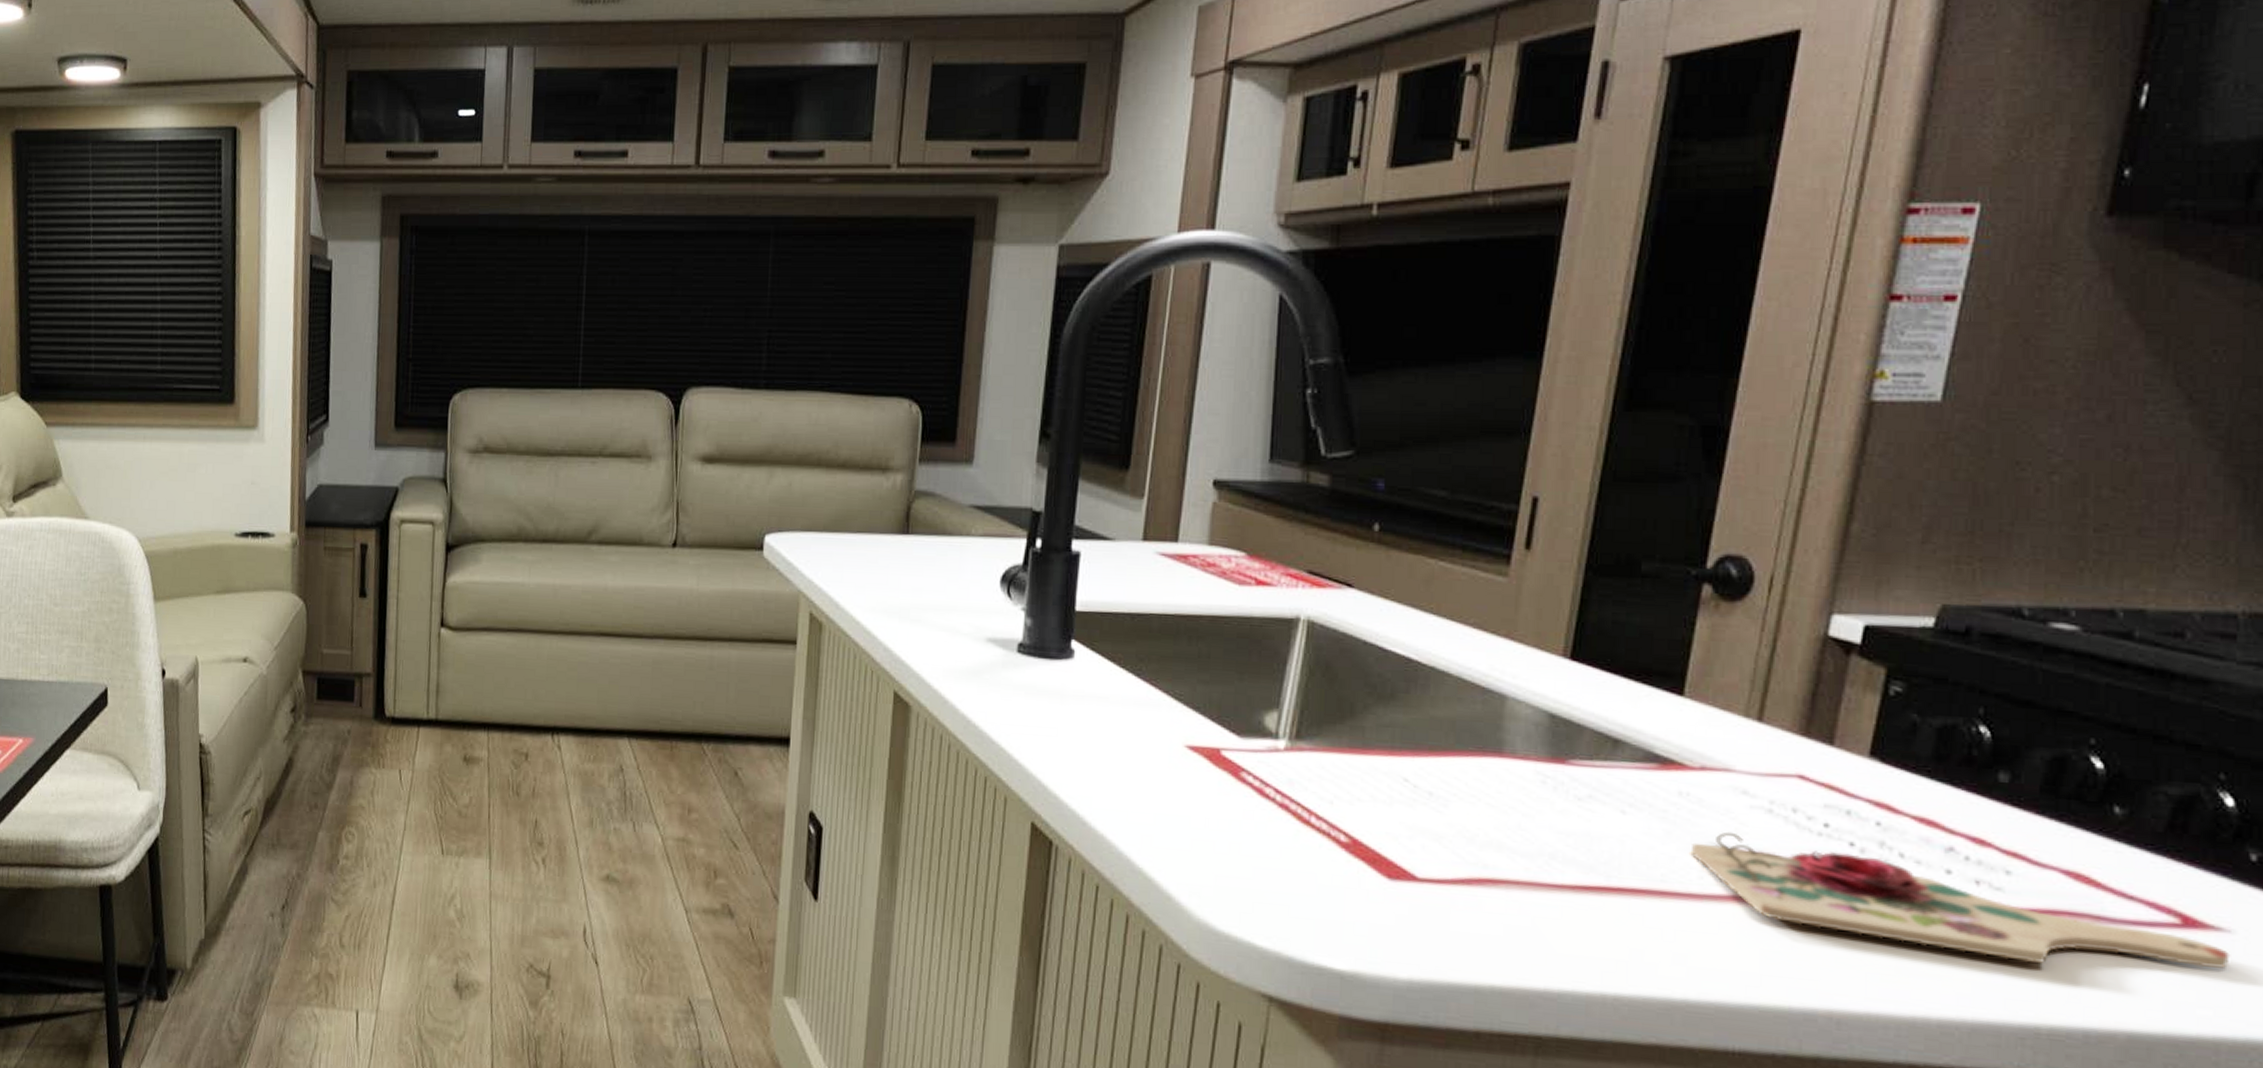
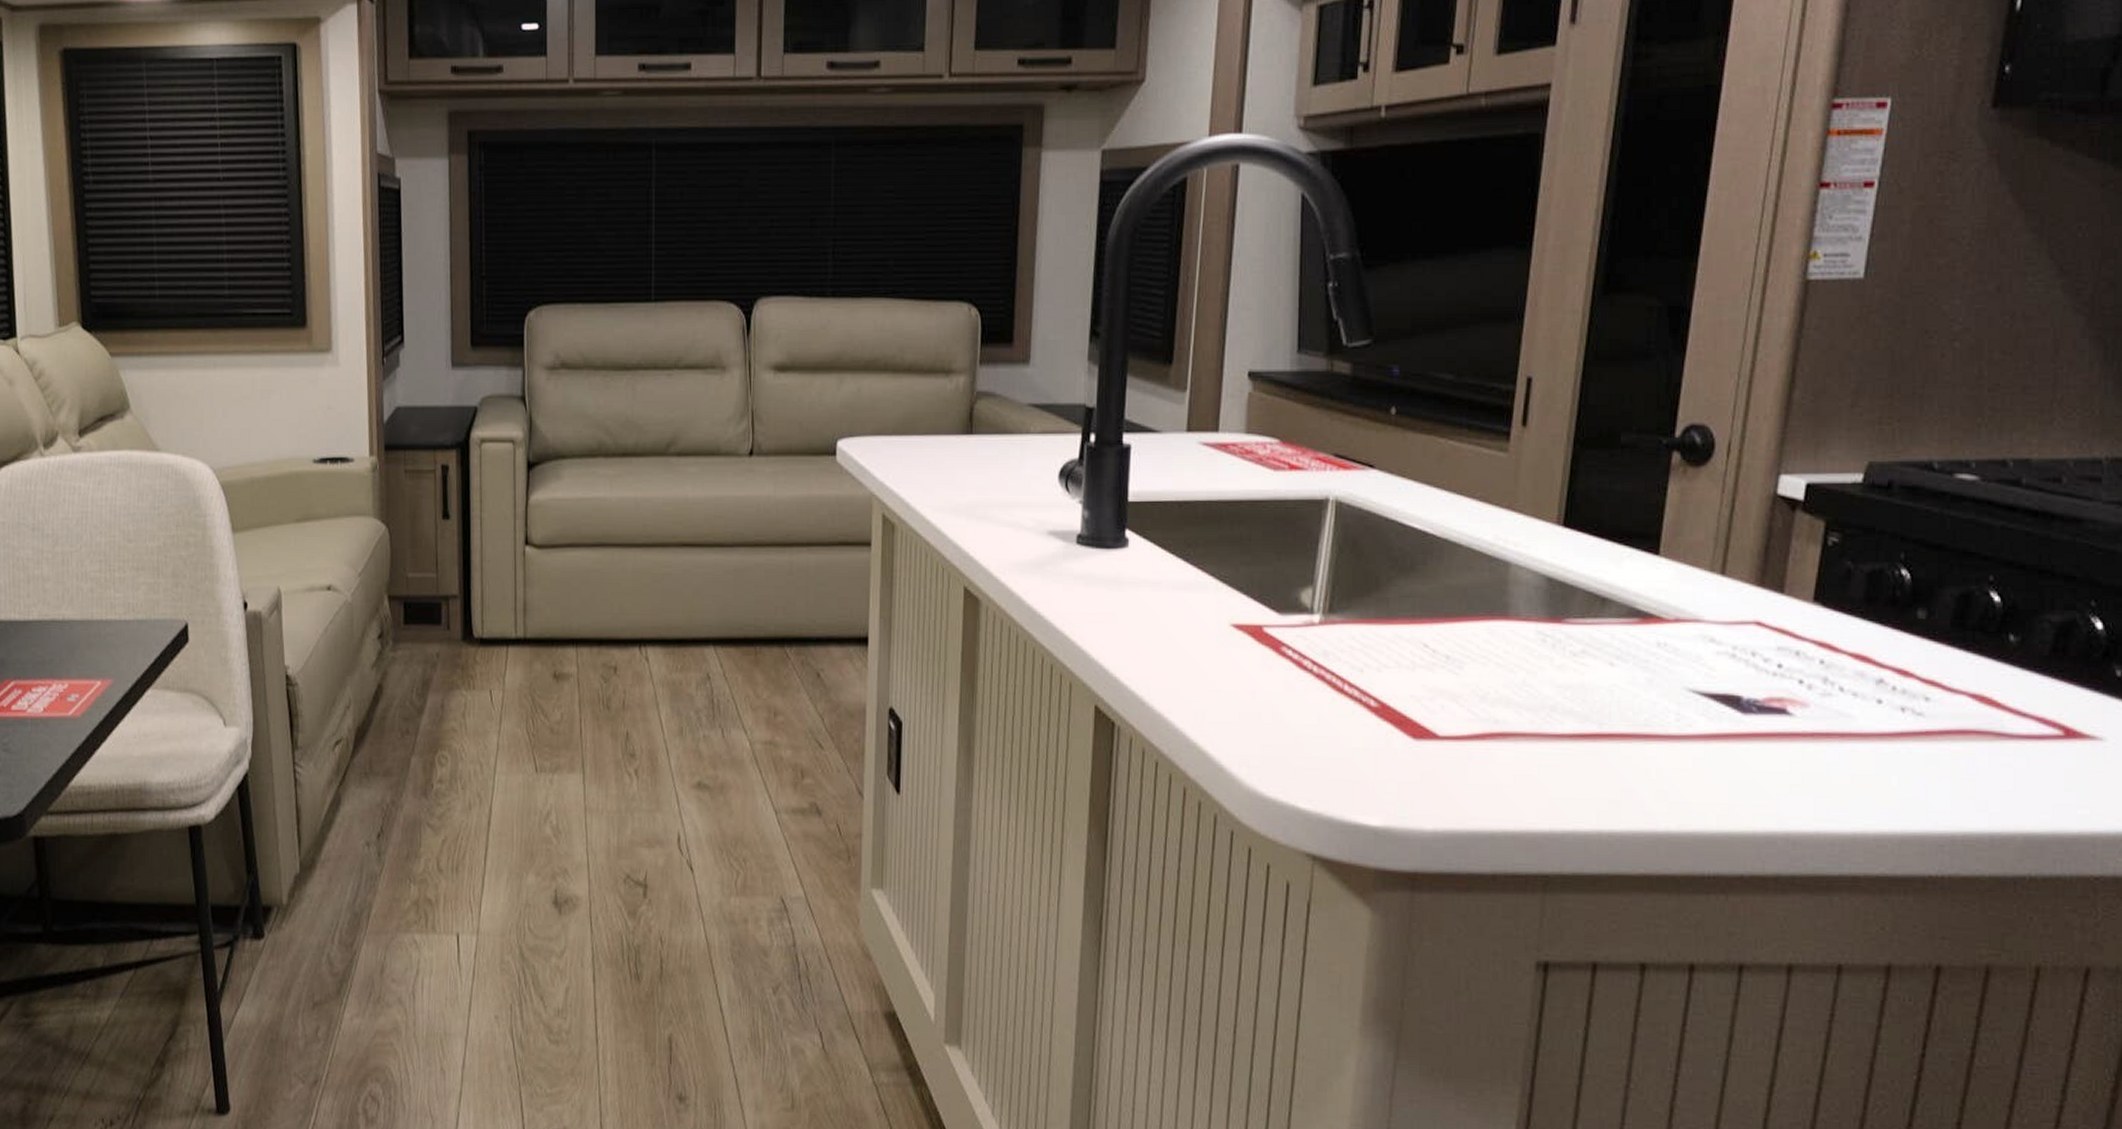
cutting board: present [1690,831,2231,969] -> none [1668,676,2103,778]

